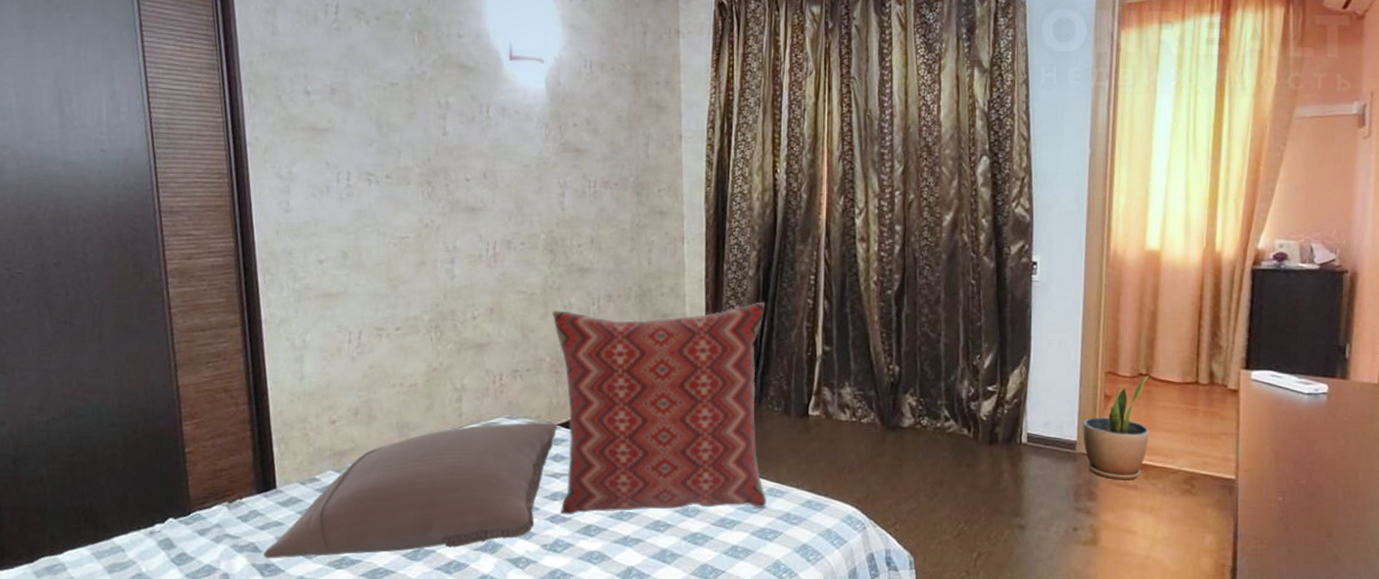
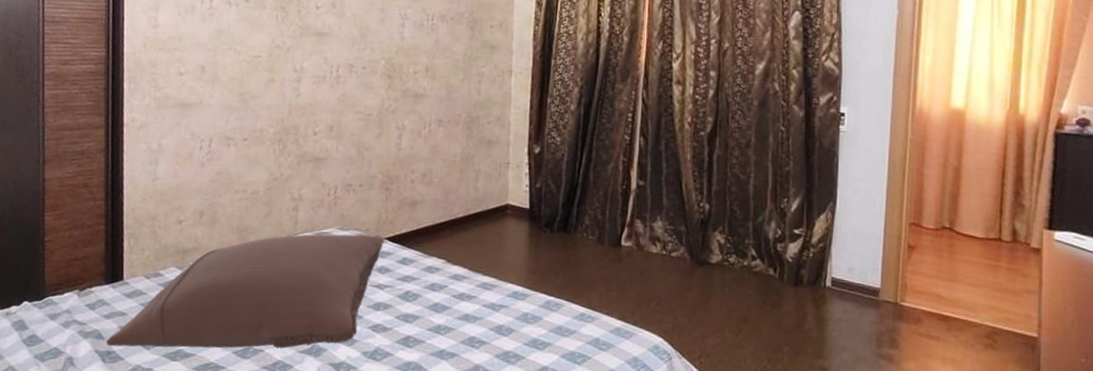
pillow: present [552,301,766,515] -> none [382,130,585,332]
potted plant: present [1083,375,1149,480] -> none [886,229,952,331]

